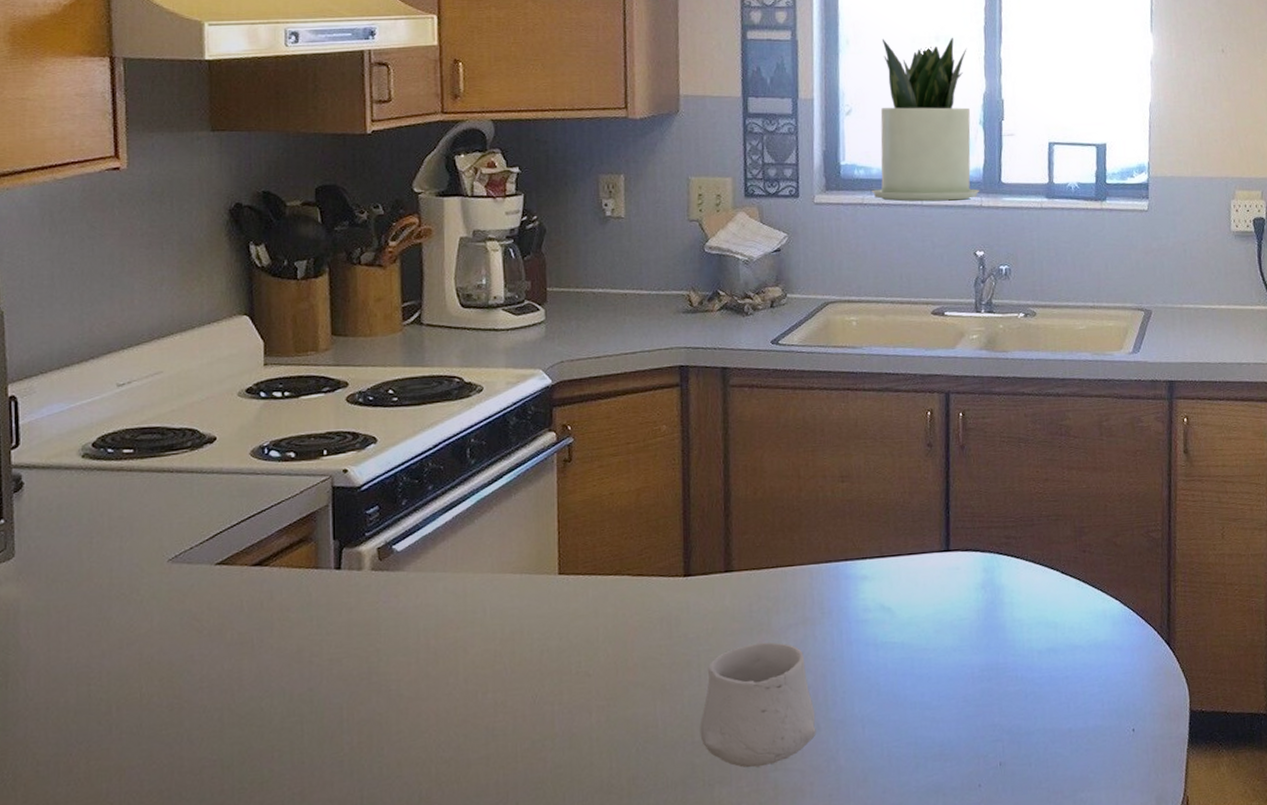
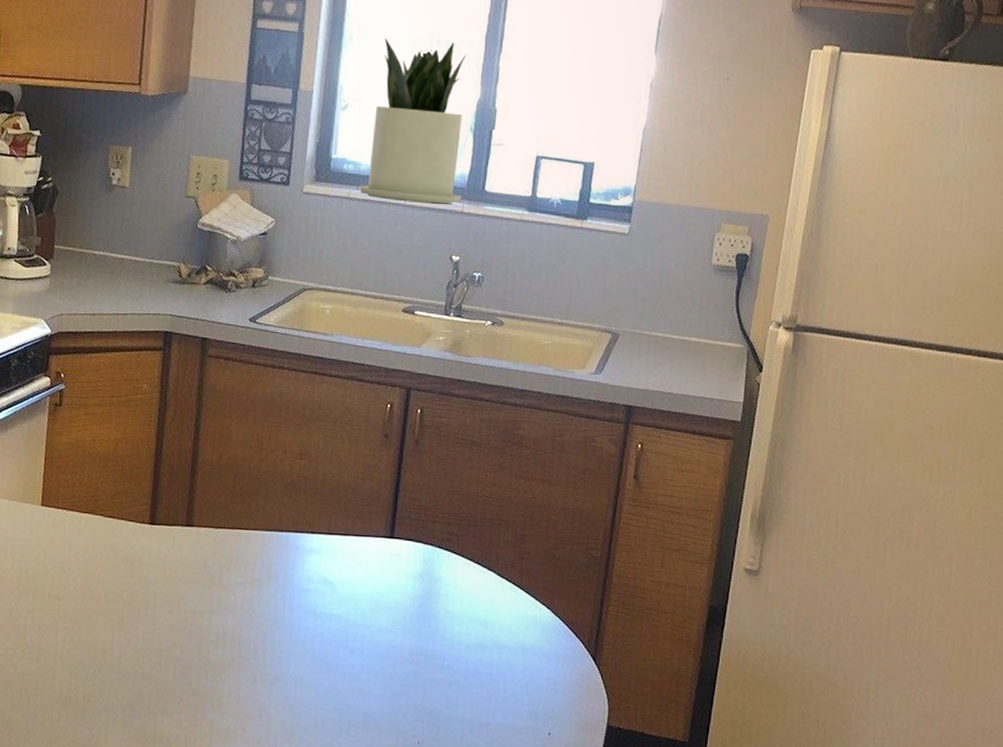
cup: present [699,642,816,768] -> none [149,594,254,706]

